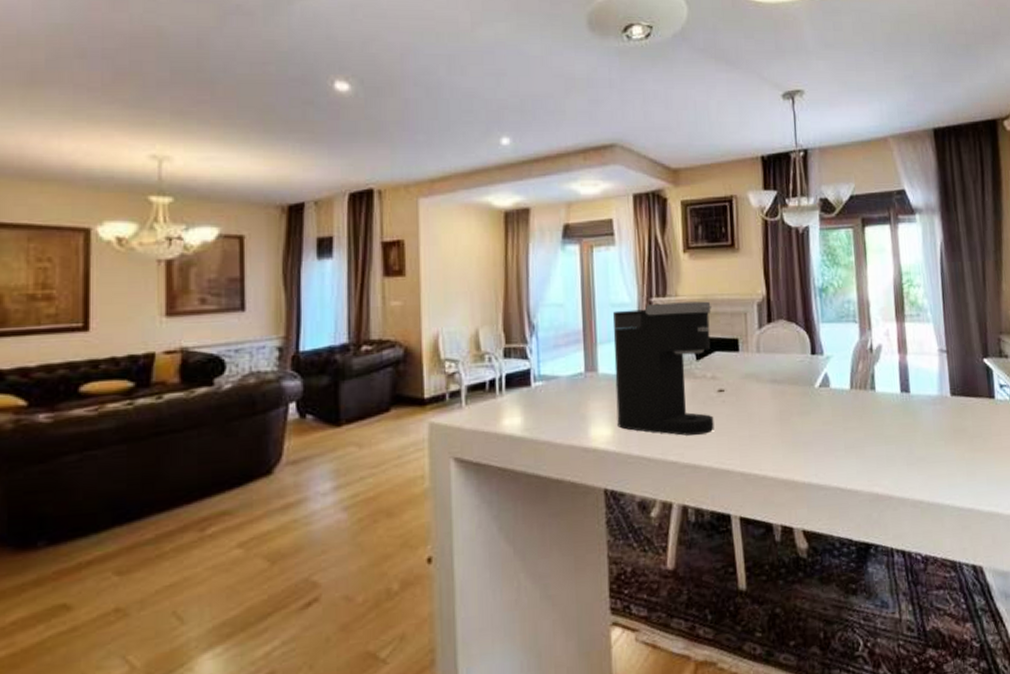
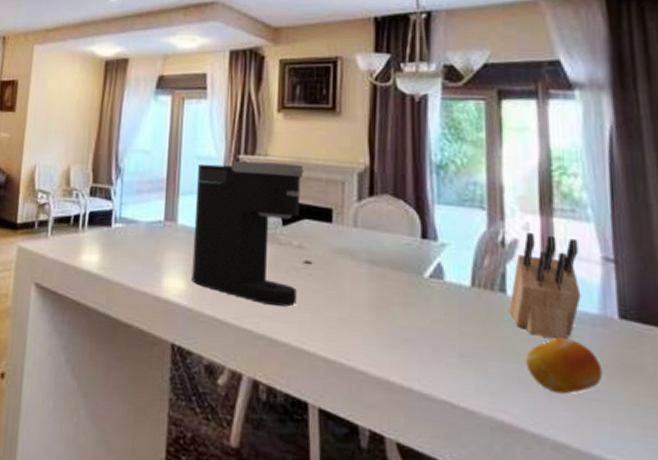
knife block: none [878,337,926,421] -> present [509,233,581,340]
fruit: none [891,418,942,463] -> present [525,337,603,394]

